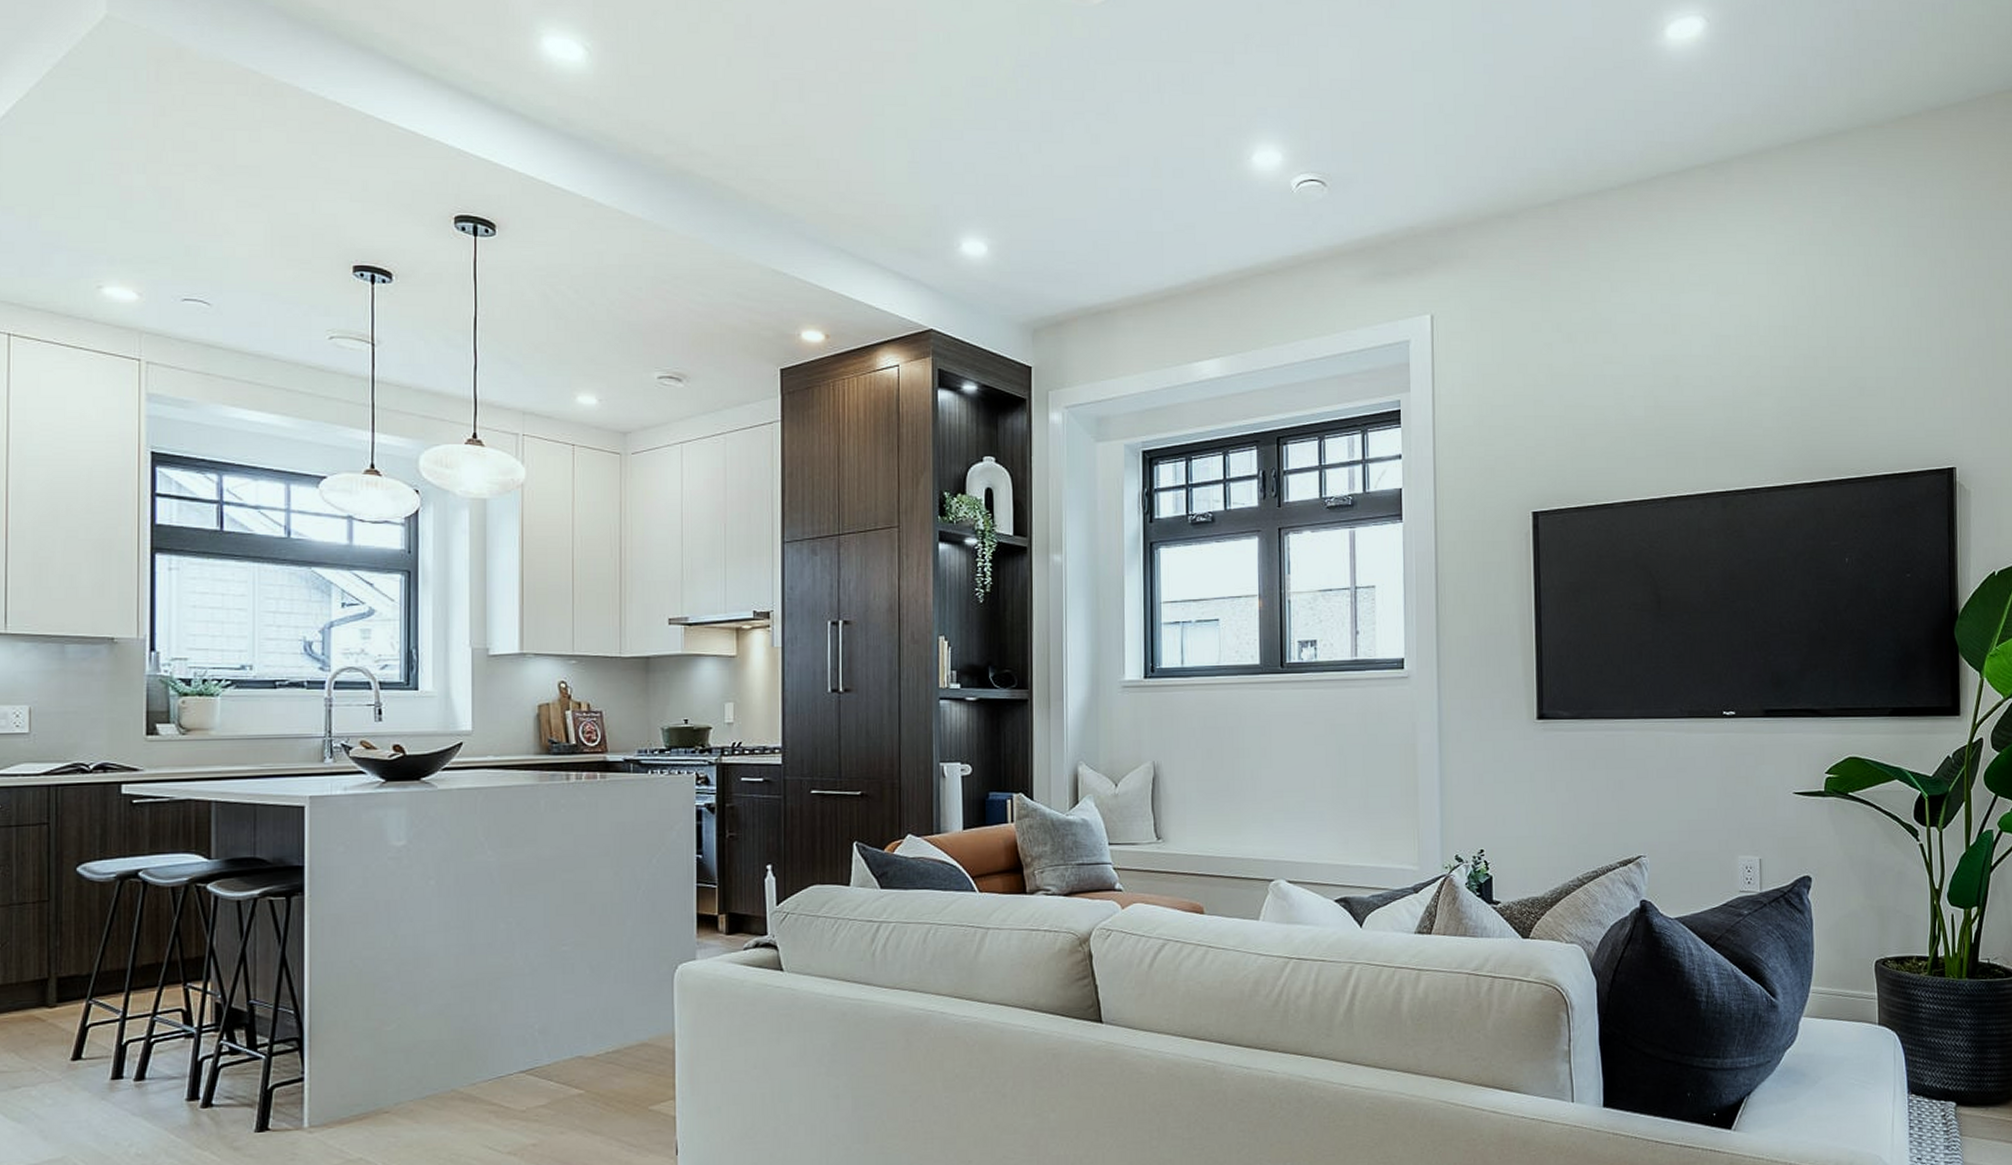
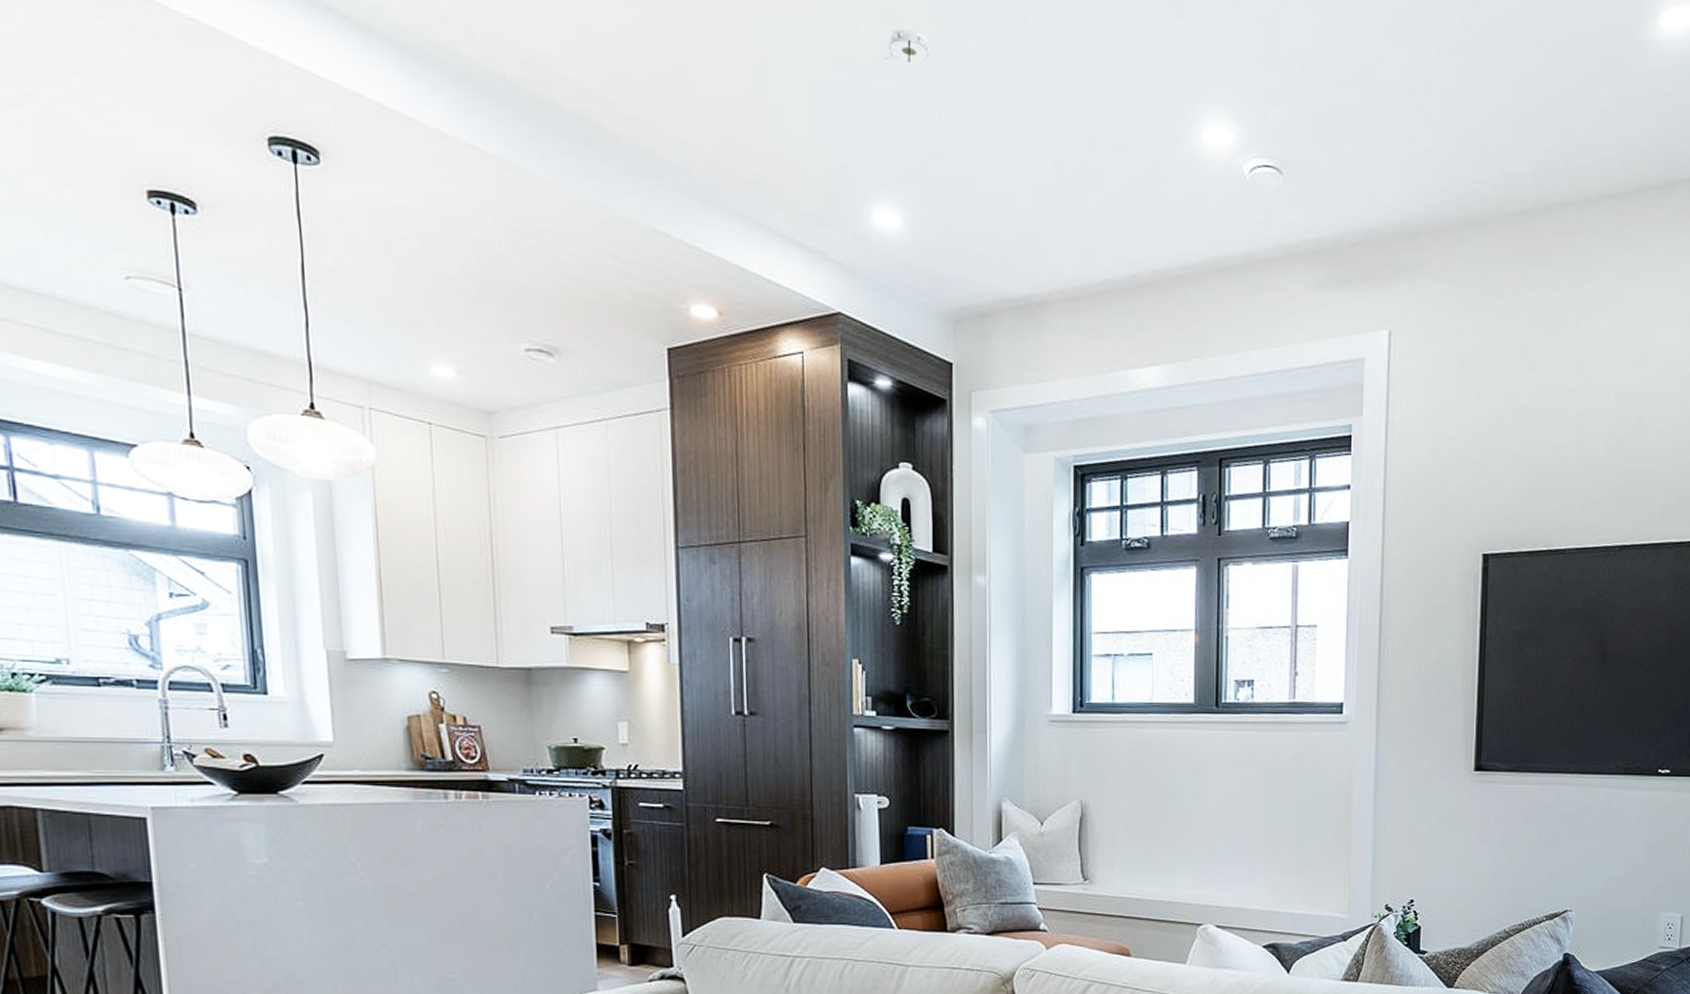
smoke detector: none [973,90,1015,118] -> present [885,28,933,63]

